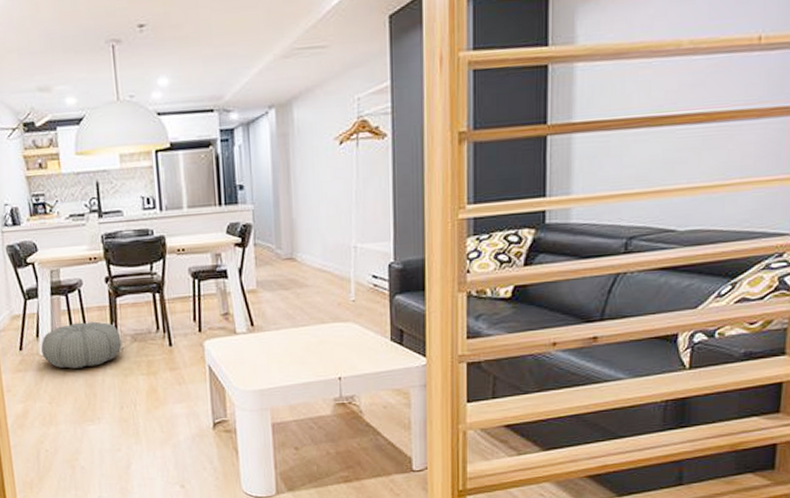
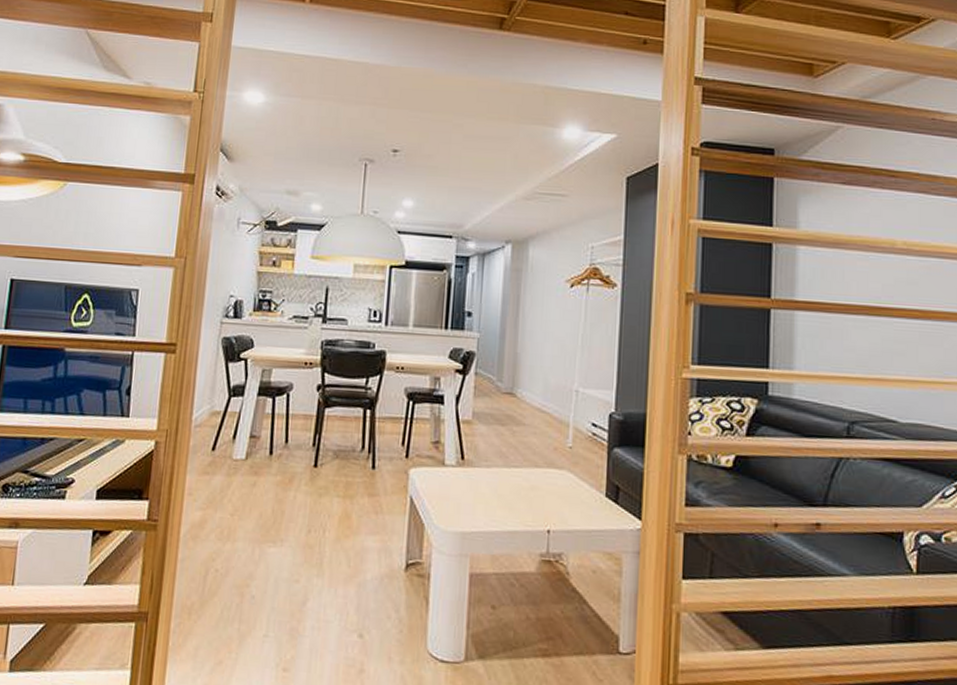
pouf: present [41,321,122,369] -> none [235,428,322,480]

